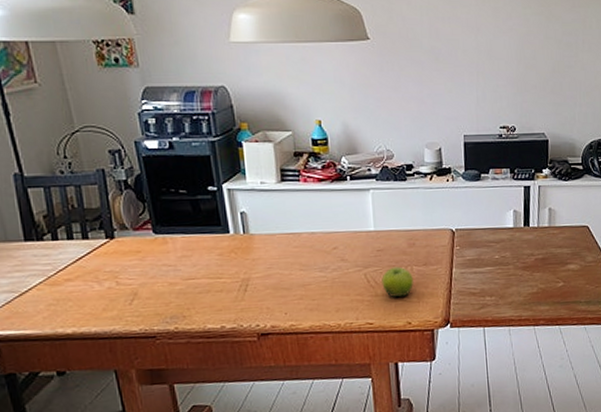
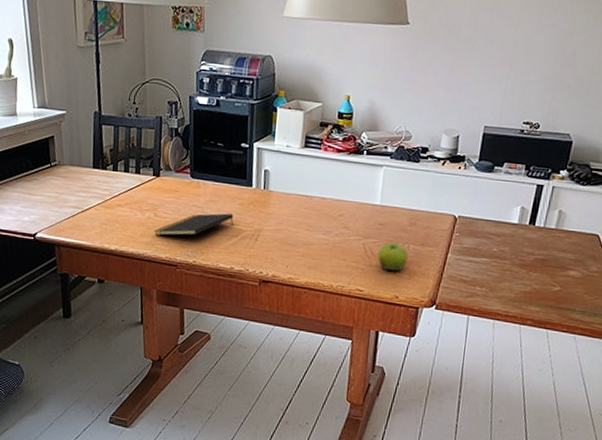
notepad: none [120,267,215,308] -> present [154,213,234,236]

